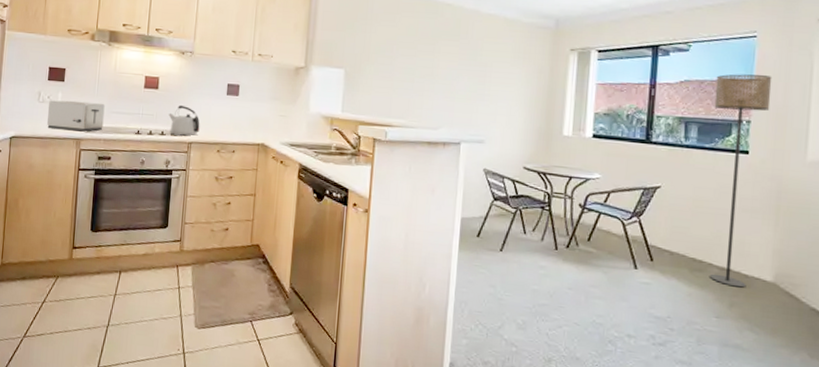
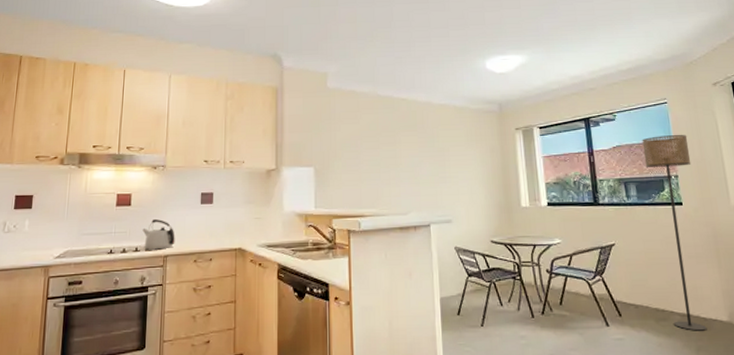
toaster: present [47,100,105,132] -> none [13,226,75,259]

